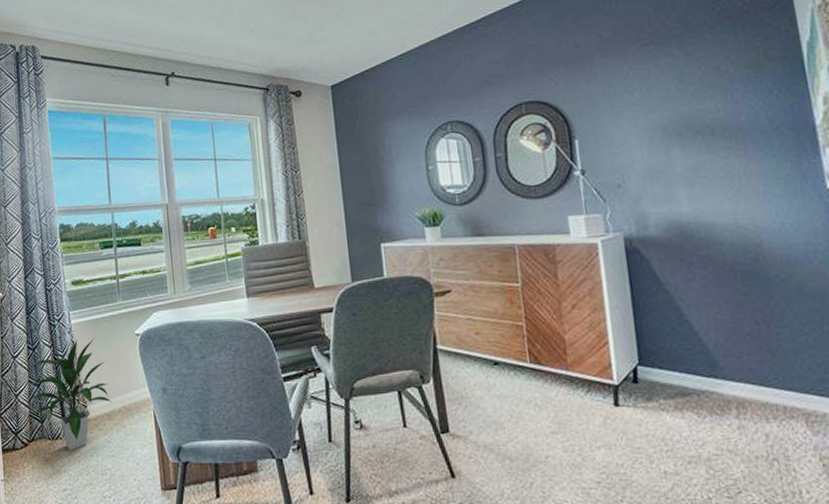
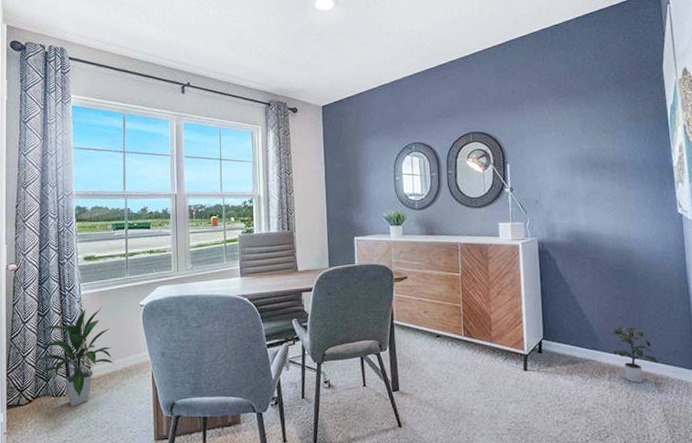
potted plant: none [737,346,809,421] -> present [612,326,658,383]

